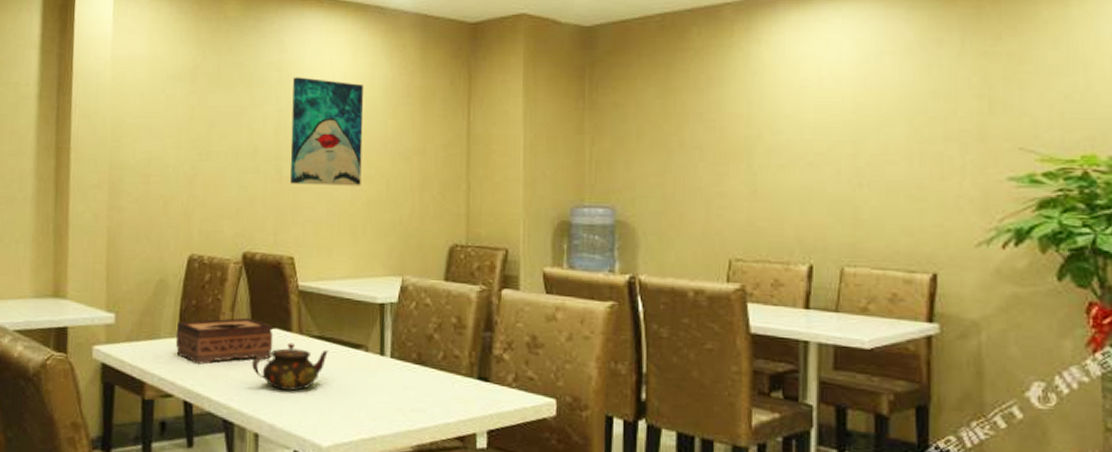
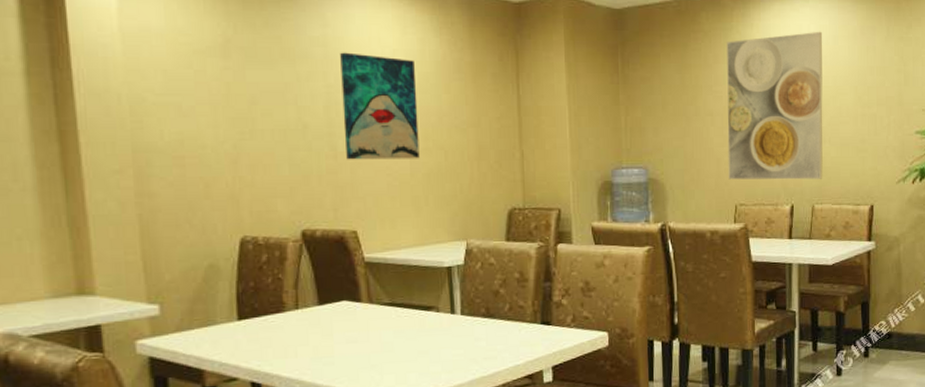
tissue box: present [175,317,274,365] -> none [234,293,343,345]
teapot: present [252,342,328,391] -> none [323,312,400,358]
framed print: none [721,46,861,235] -> present [726,31,823,180]

